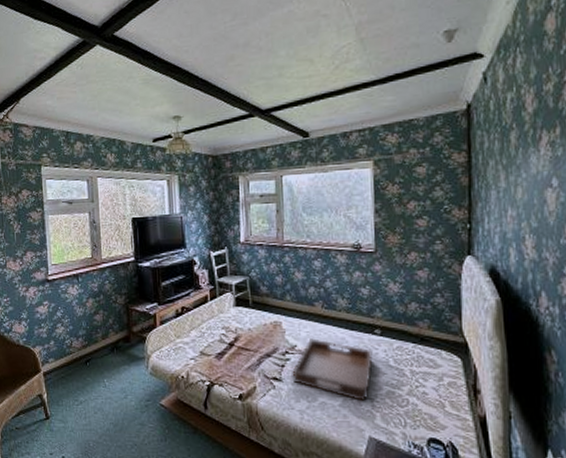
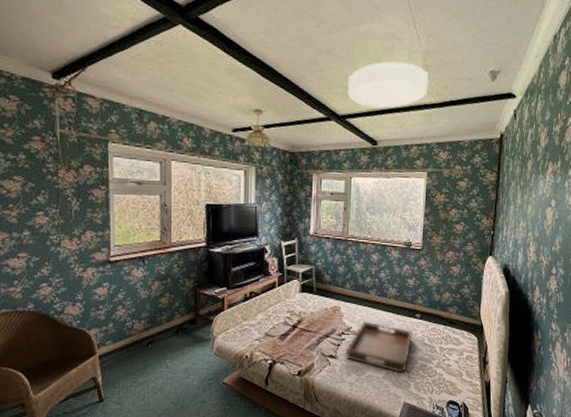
ceiling light: none [269,39,365,96] -> present [348,61,429,108]

